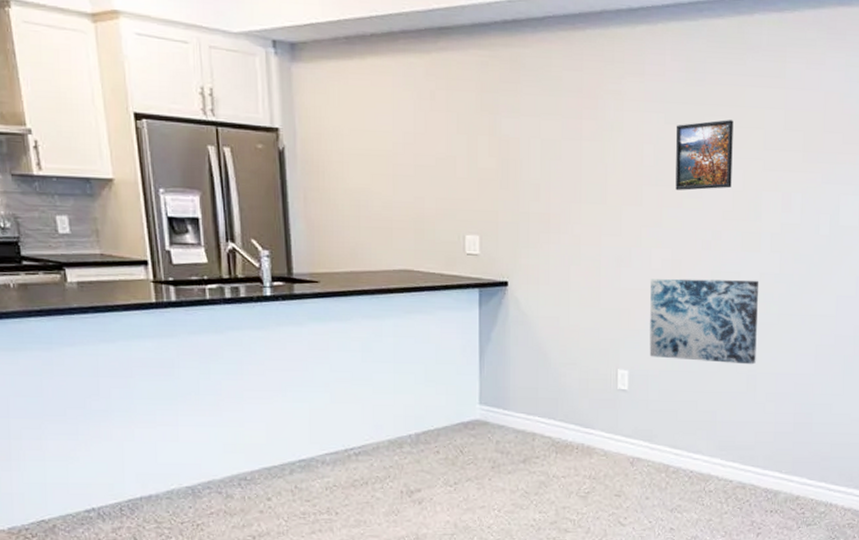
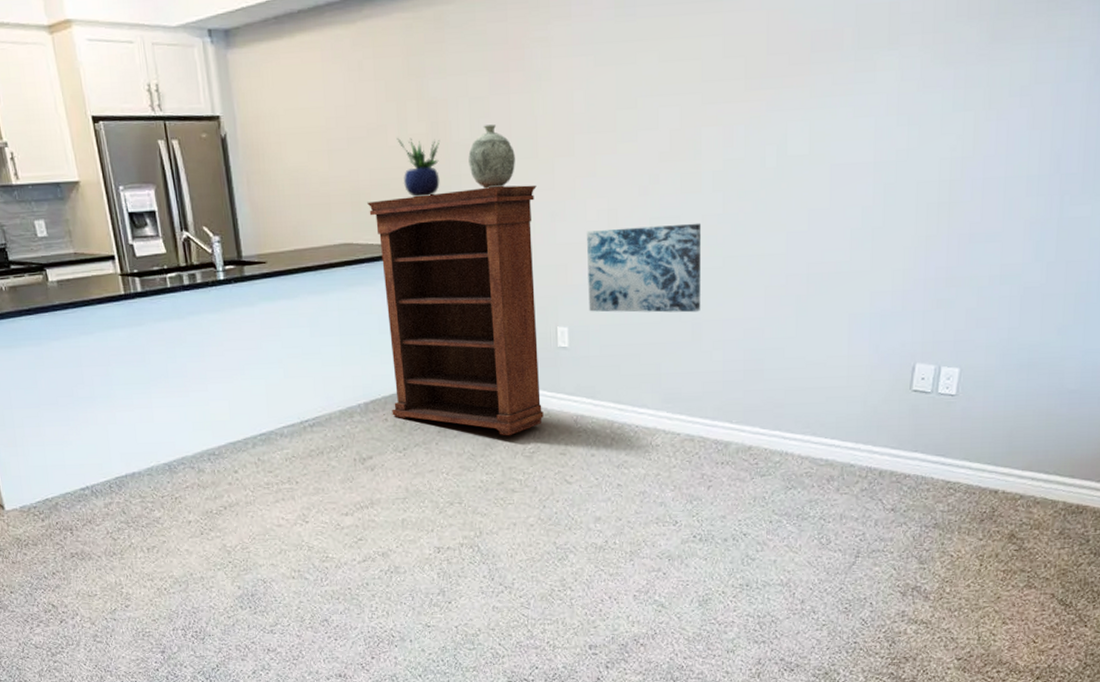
bookshelf: none [431,227,604,475] -> present [367,185,544,436]
potted plant: none [466,171,510,231] -> present [397,138,441,198]
decorative vase: none [537,167,584,229] -> present [468,124,515,189]
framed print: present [675,120,733,191] -> none [606,54,668,135]

